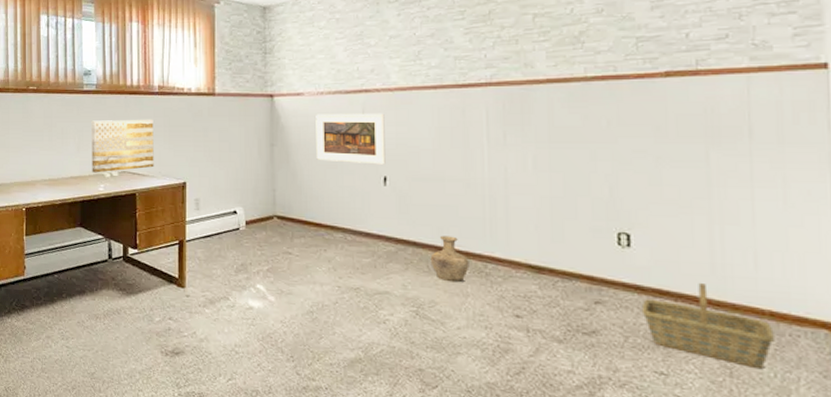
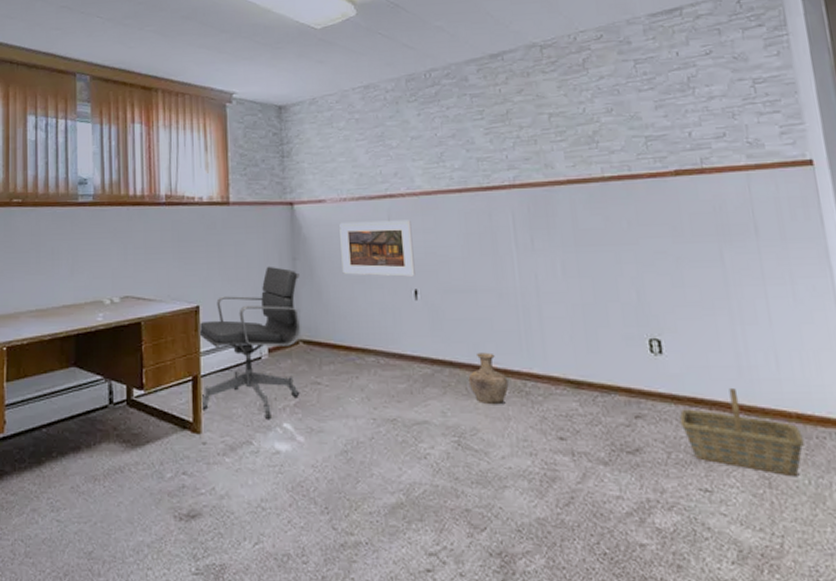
wall art: present [91,119,154,173] -> none [88,233,162,300]
office chair: none [184,150,277,280] -> present [197,266,300,419]

